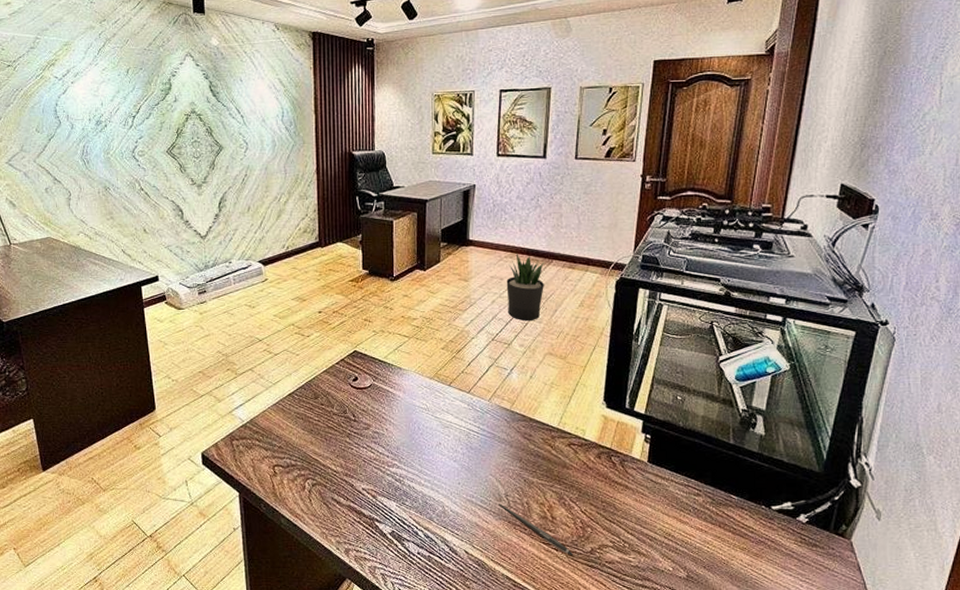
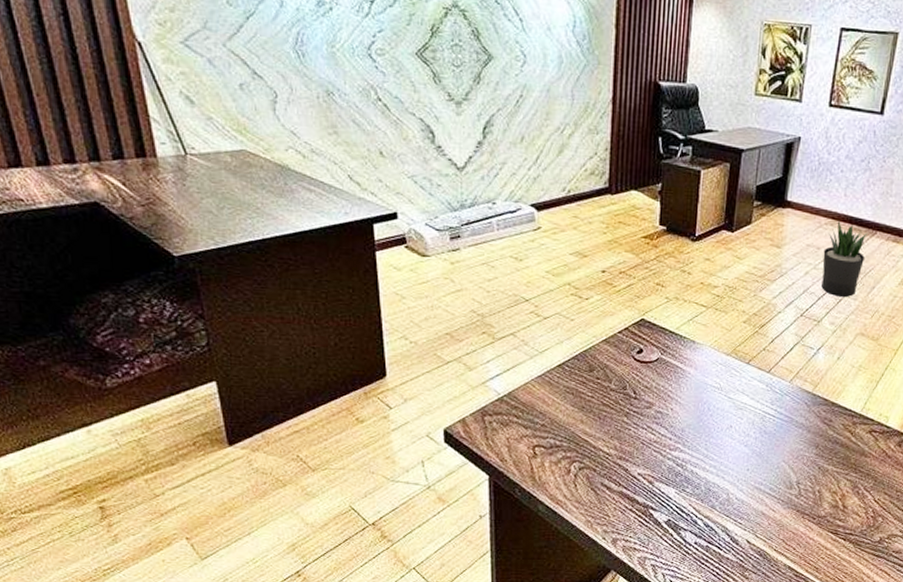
pen: present [499,503,573,556] -> none [788,491,860,546]

